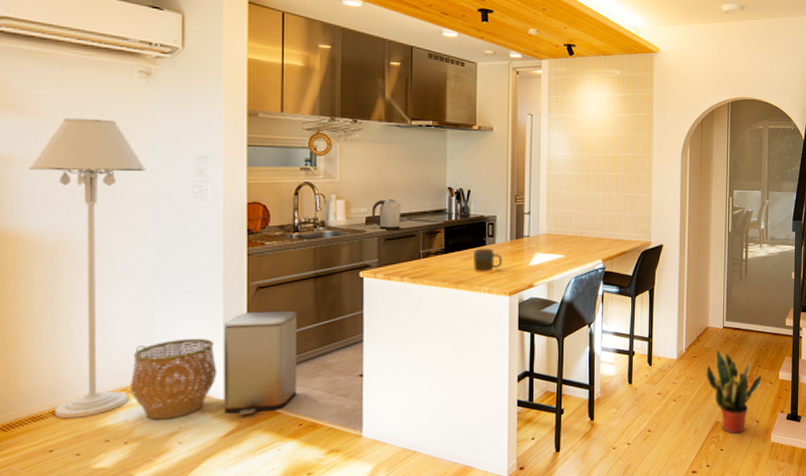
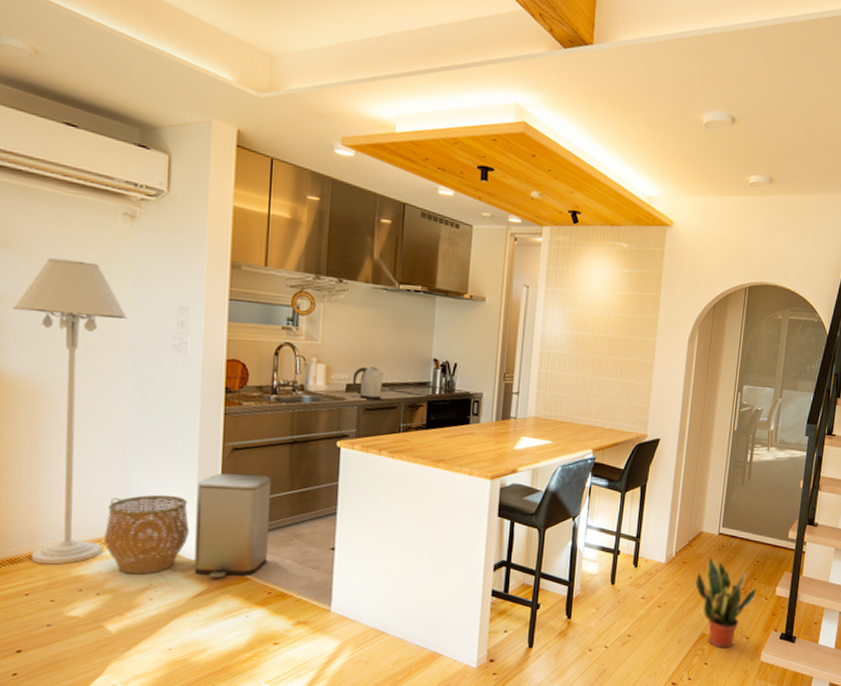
mug: present [472,248,502,272] -> none [454,427,486,453]

